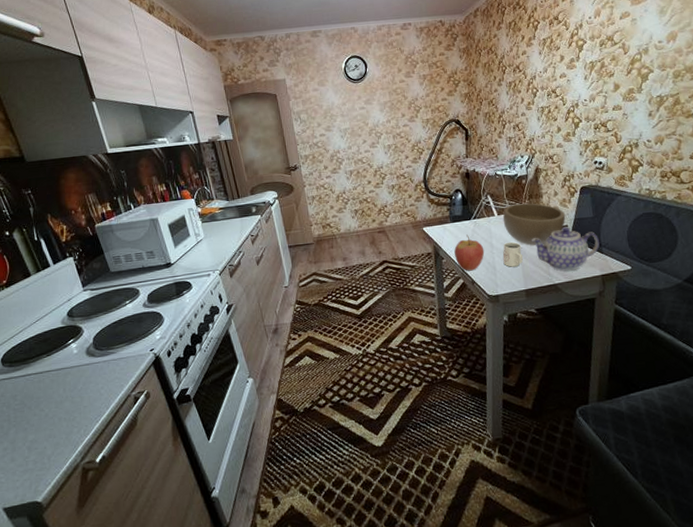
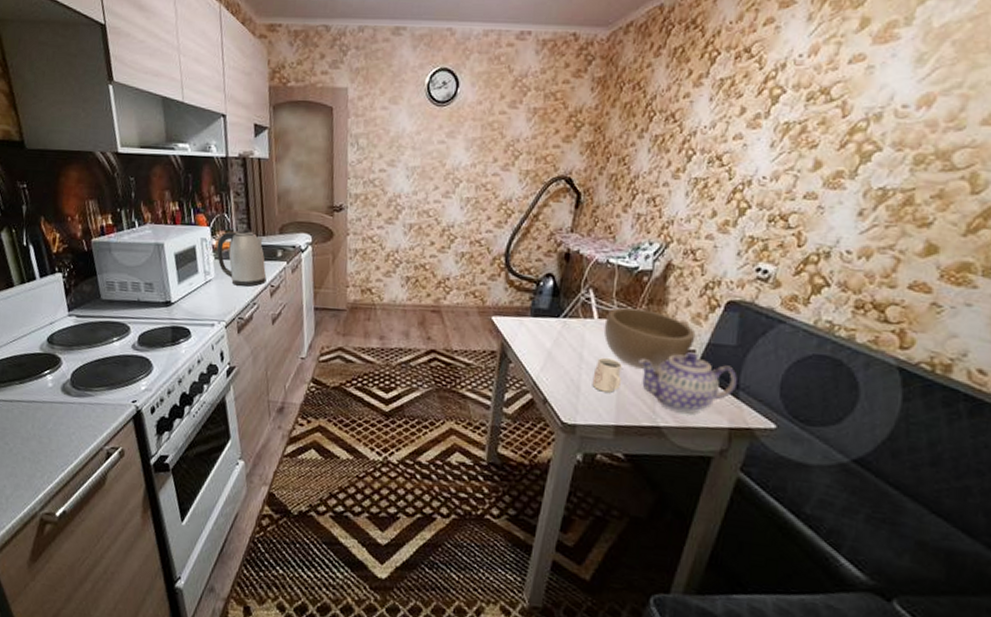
kettle: none [202,196,247,241] -> present [216,229,267,287]
fruit: present [454,234,485,271] -> none [527,336,570,386]

